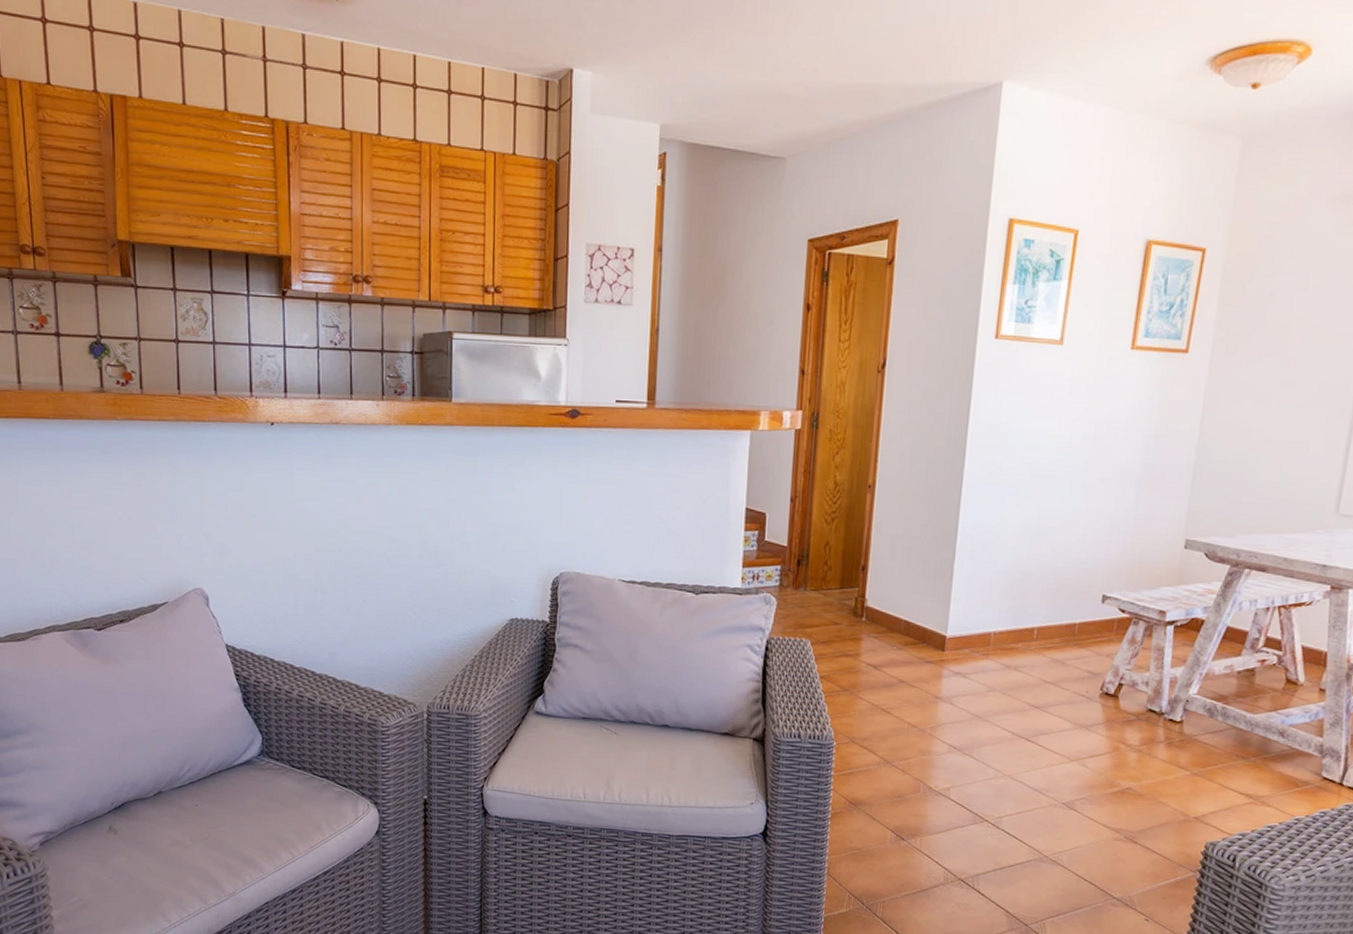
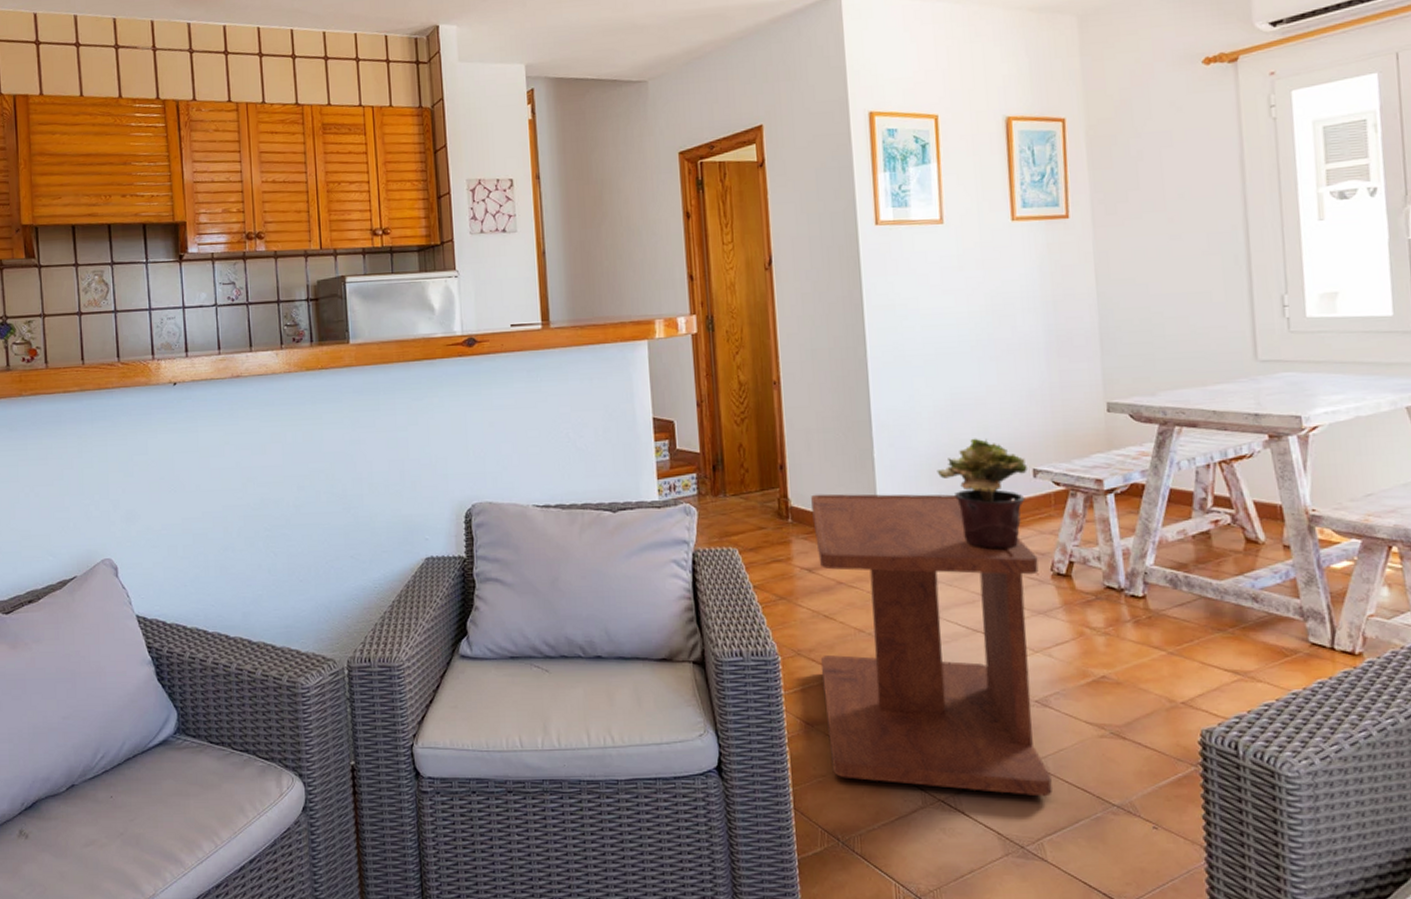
side table: none [867,597,1091,885] -> present [811,493,1053,797]
potted plant: none [1011,560,1099,665] -> present [937,438,1029,548]

